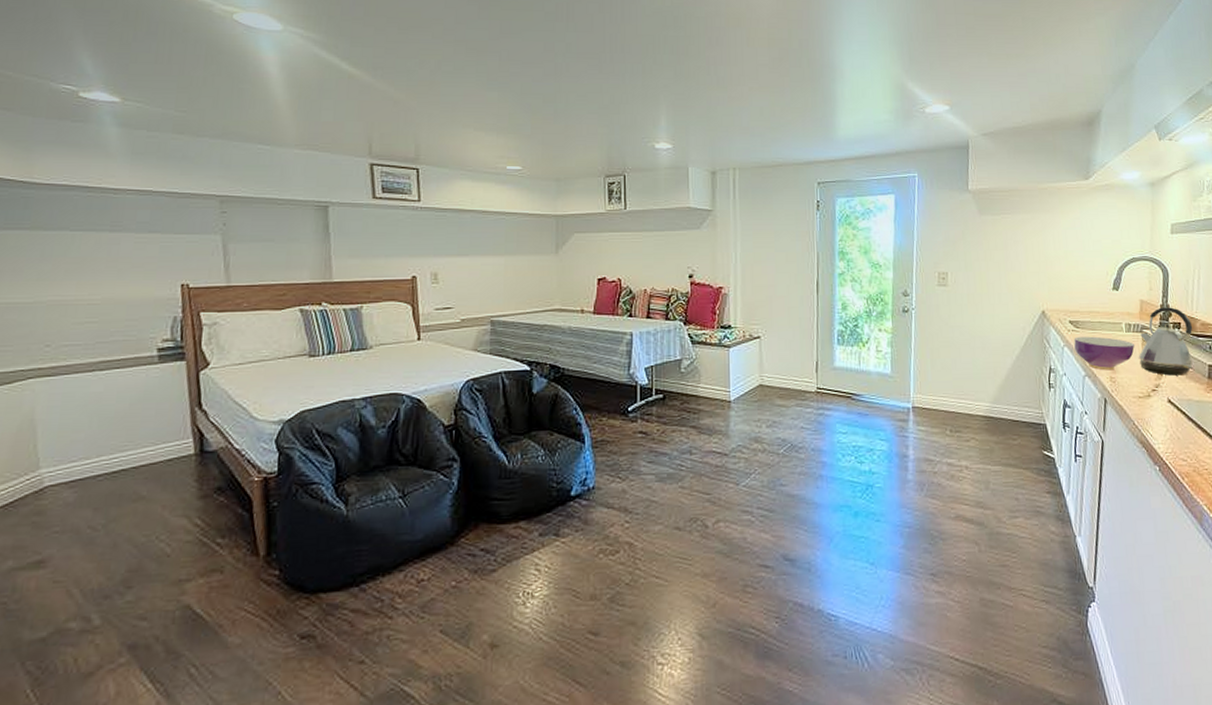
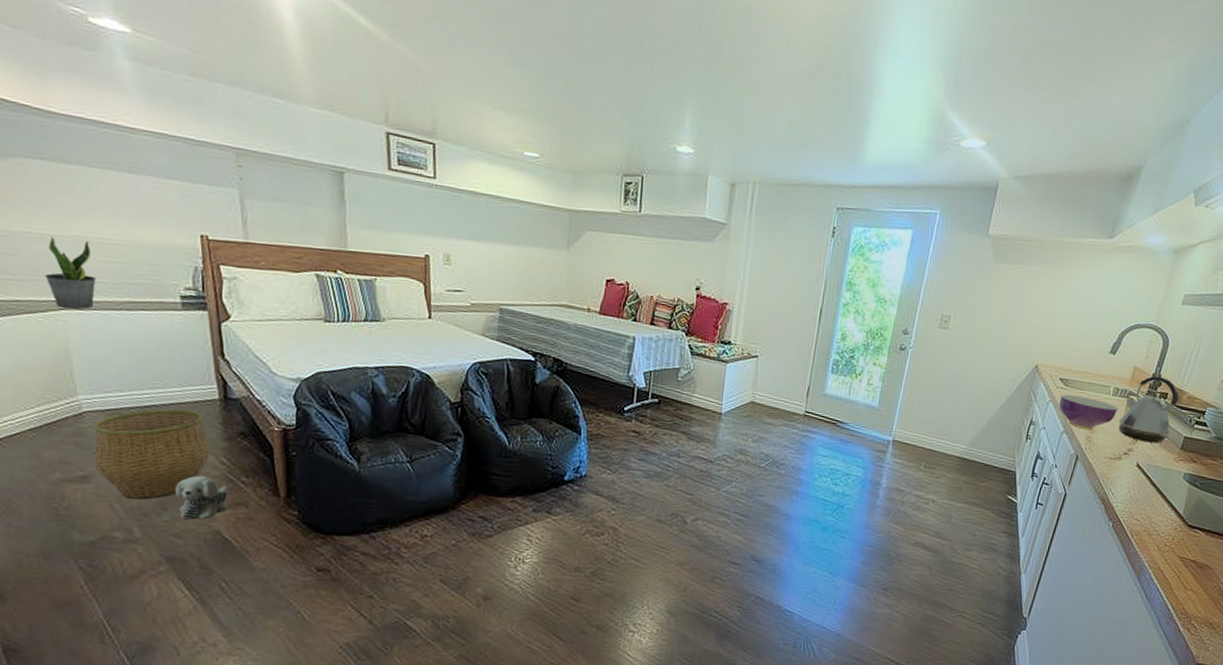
potted plant: none [15,304,69,376] -> present [45,237,96,309]
basket: none [52,470,184,580] -> present [92,409,211,500]
plush toy: none [142,542,202,597] -> present [175,475,228,520]

